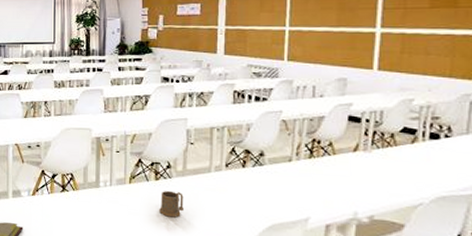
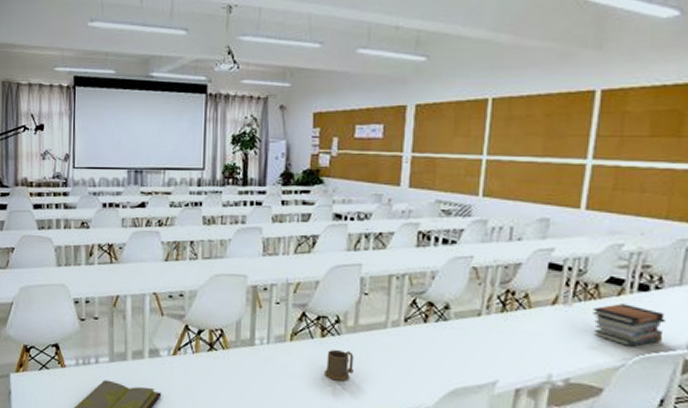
book stack: none [390,150,457,188] -> present [593,303,666,347]

